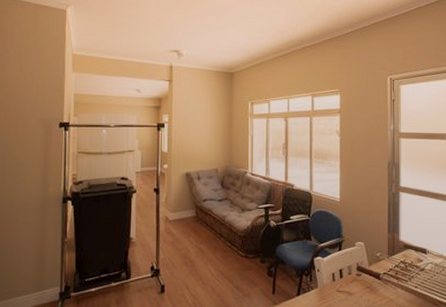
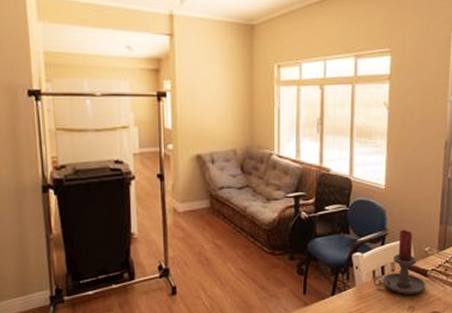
candle holder: none [333,236,379,296] -> present [373,229,426,295]

